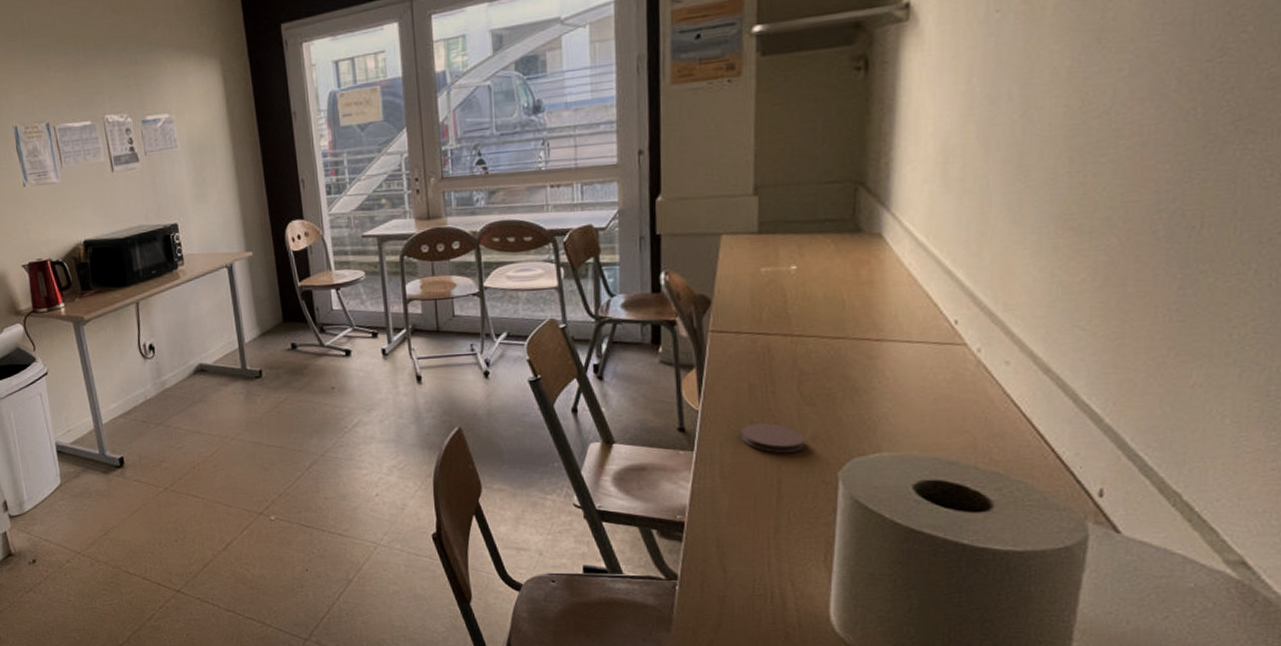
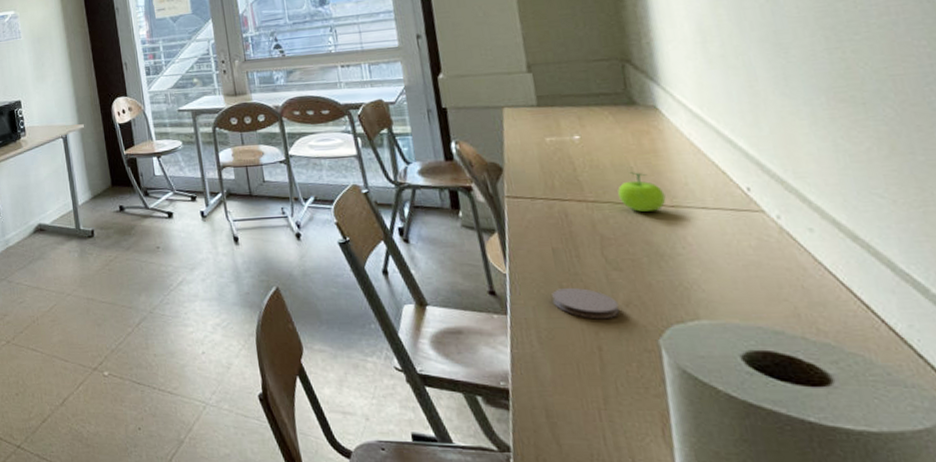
fruit: none [826,304,872,347] -> present [618,172,666,213]

